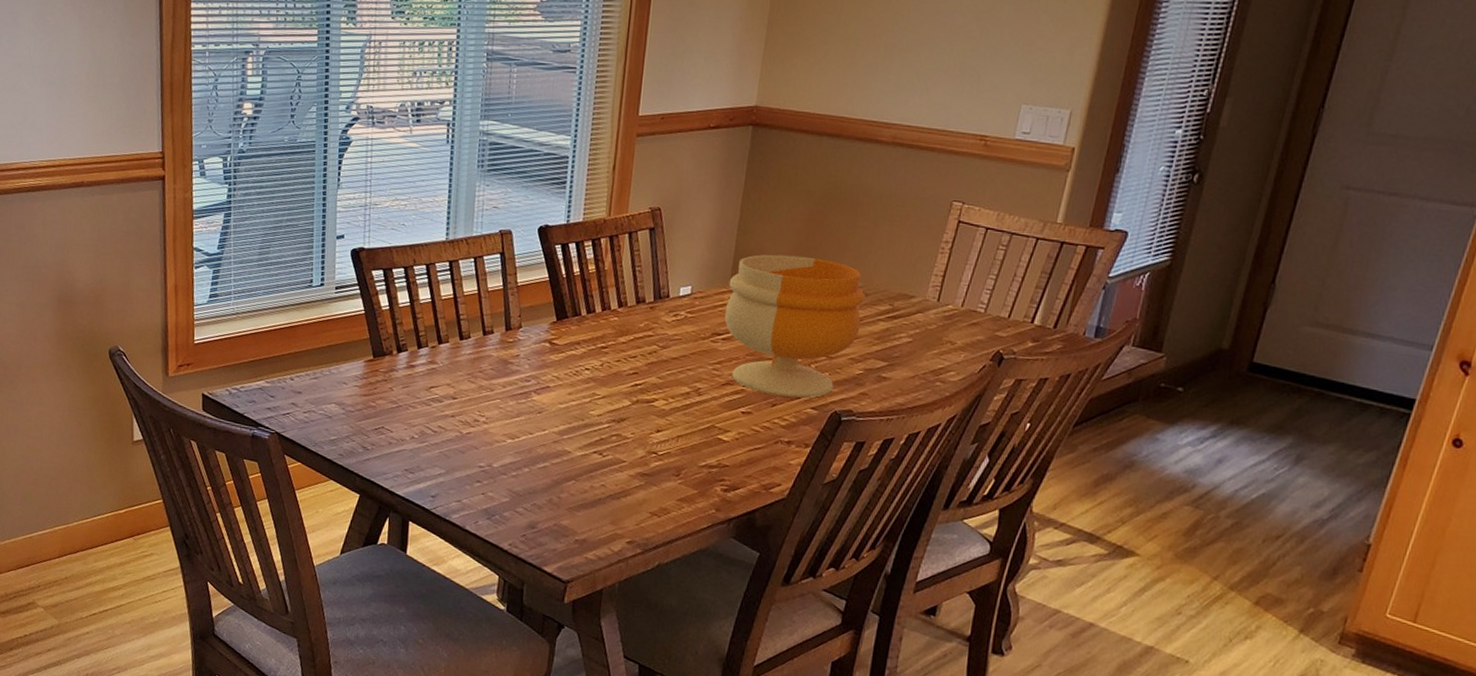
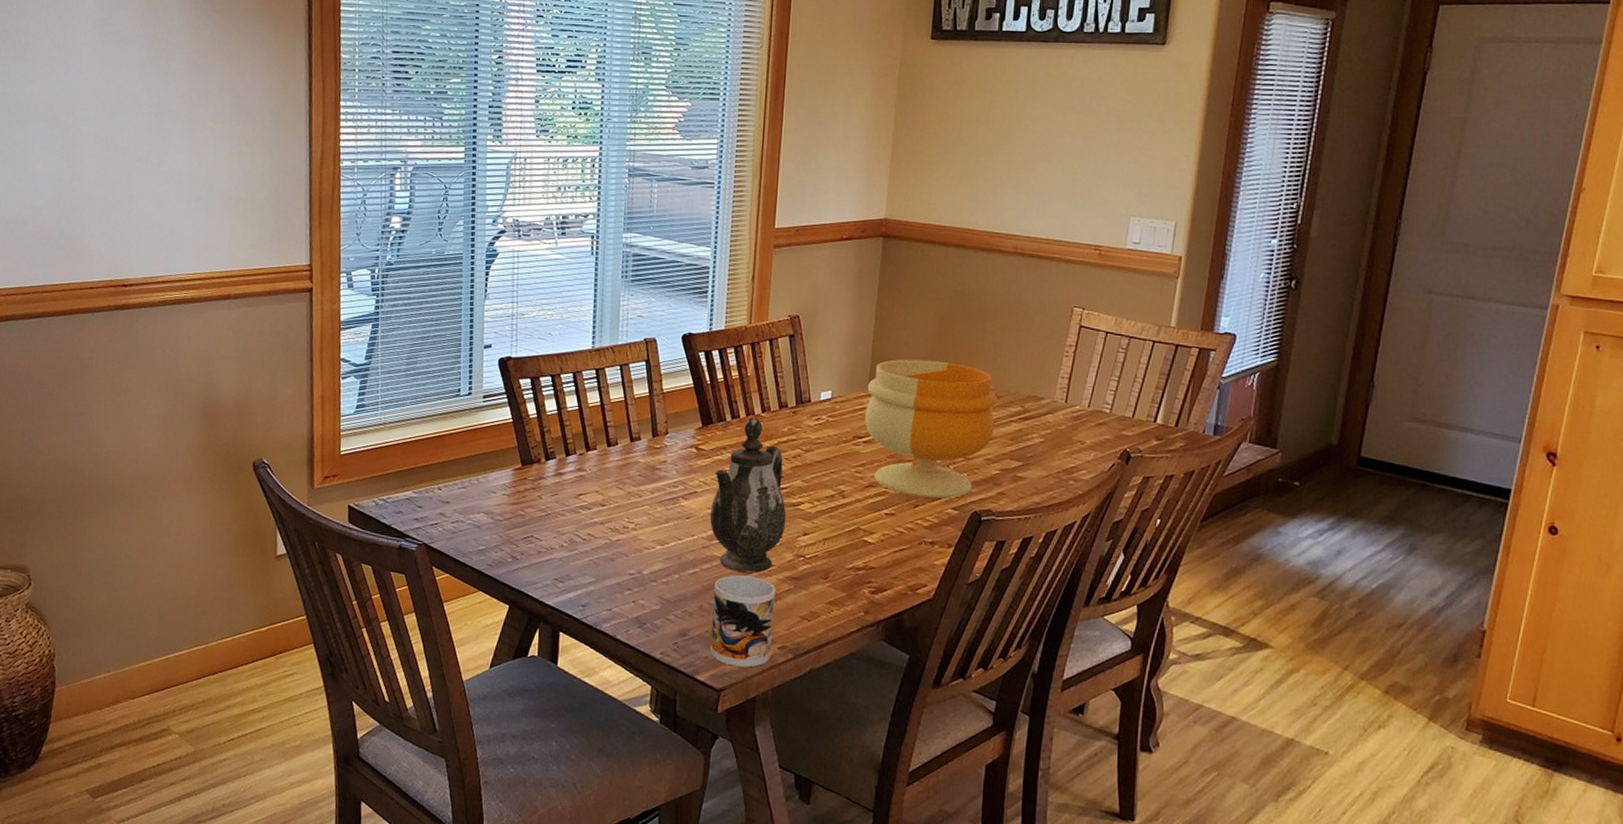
mug: none [557,470,626,561] -> present [709,575,776,667]
teapot: none [561,312,640,468] -> present [709,417,787,573]

